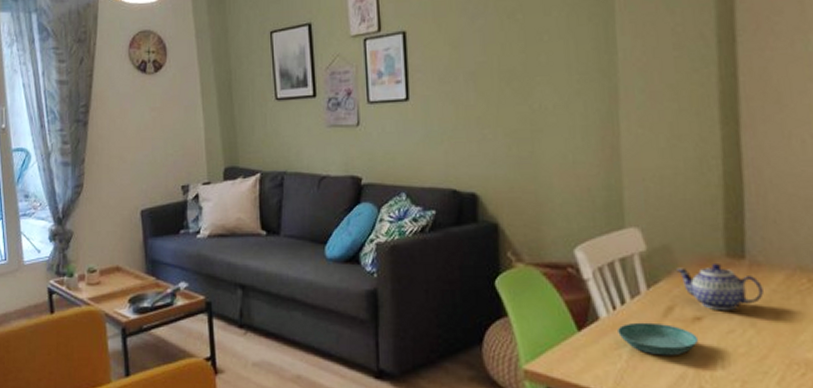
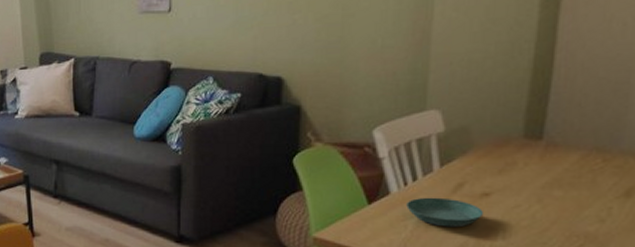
teapot: present [677,262,764,311] -> none [472,143,556,188]

